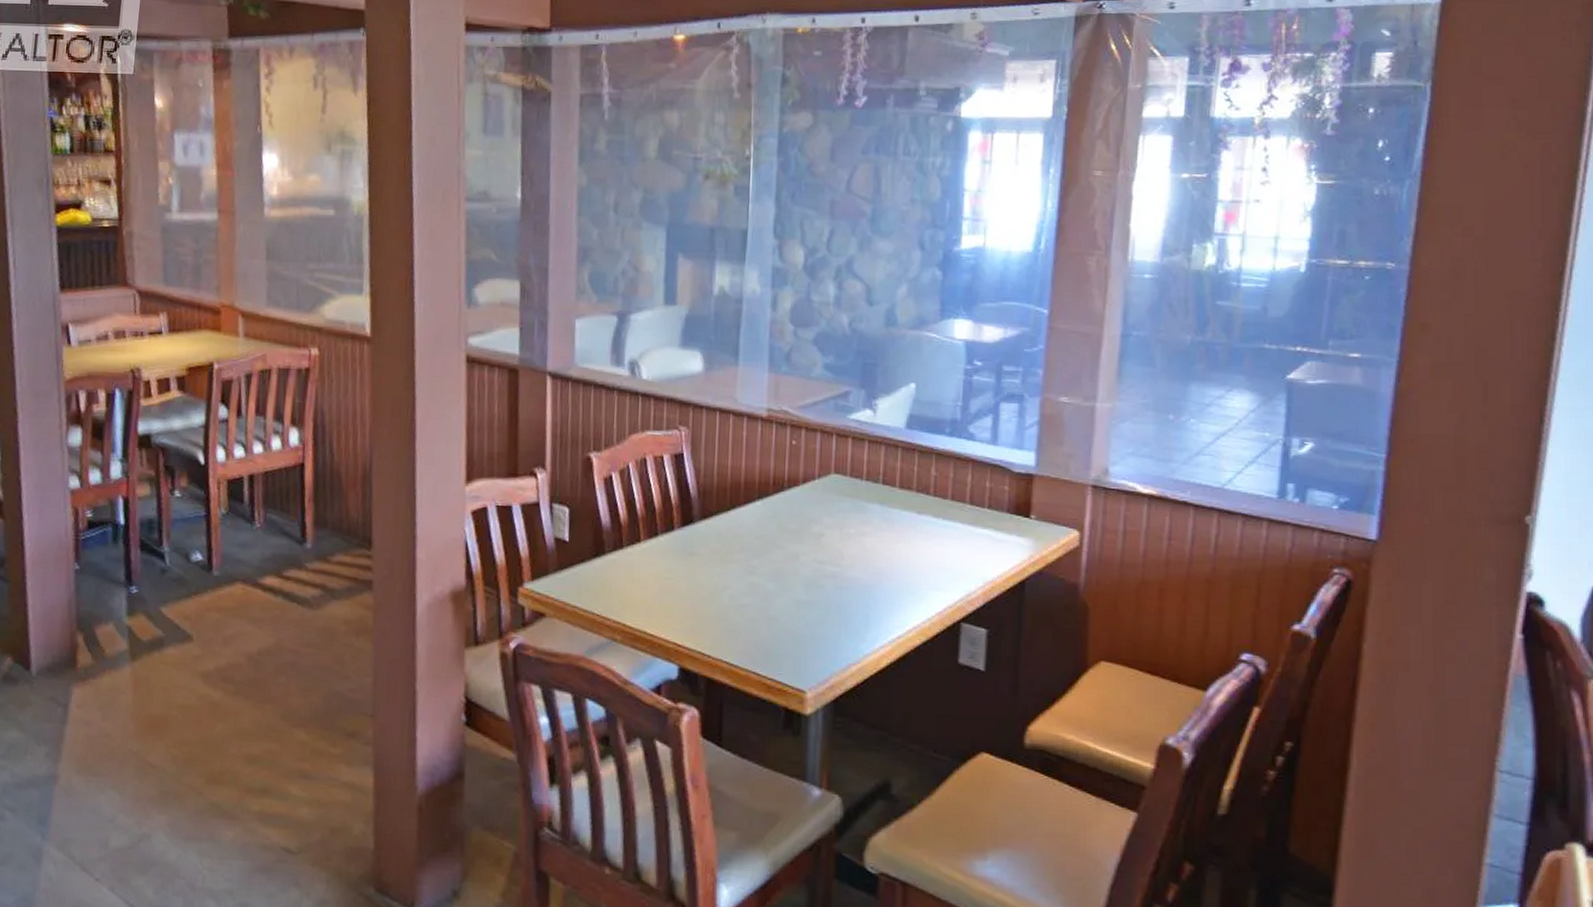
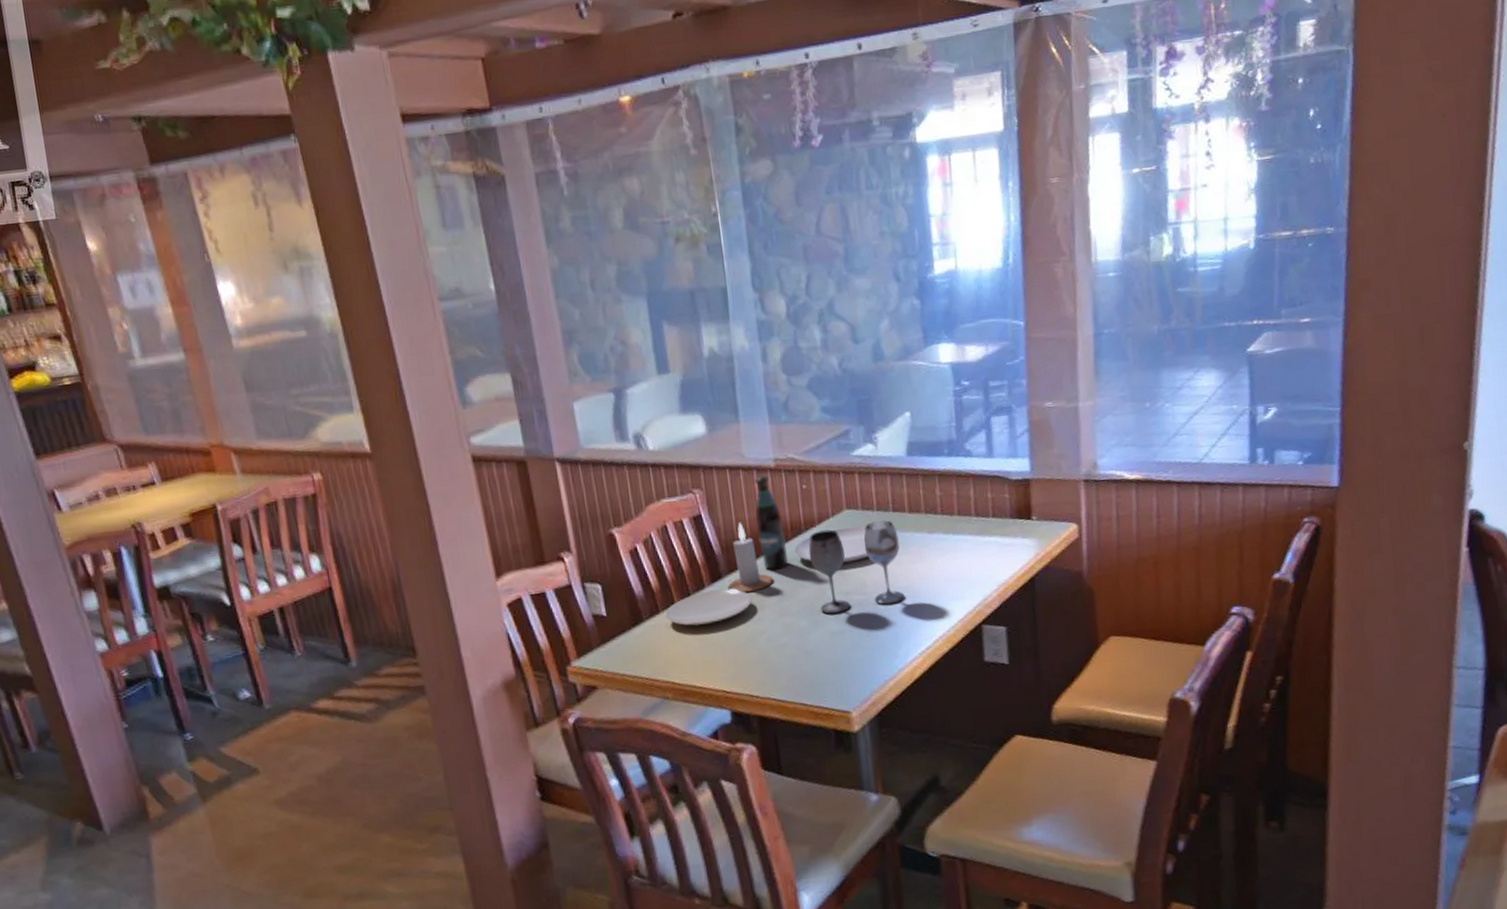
plate: none [629,534,721,569] -> present [665,589,752,626]
candle: none [698,468,746,543] -> present [728,522,773,593]
bottle: none [737,424,766,525] -> present [754,475,789,570]
plate: none [773,492,852,530] -> present [794,526,868,563]
wineglass: none [787,491,885,582] -> present [808,520,905,614]

